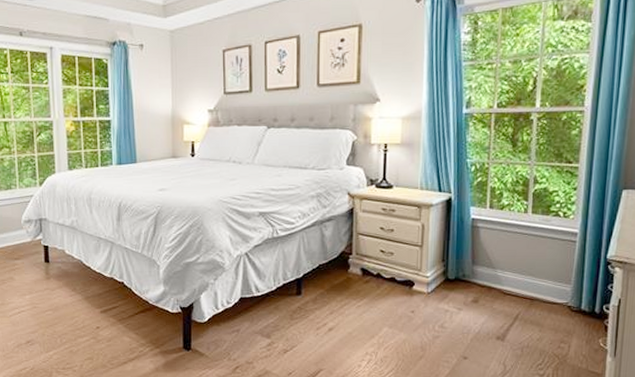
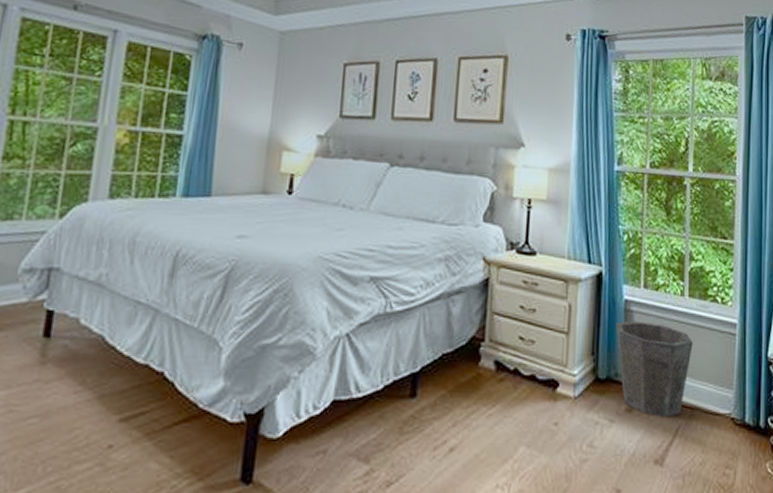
waste bin: none [464,234,534,306] -> present [616,320,693,417]

